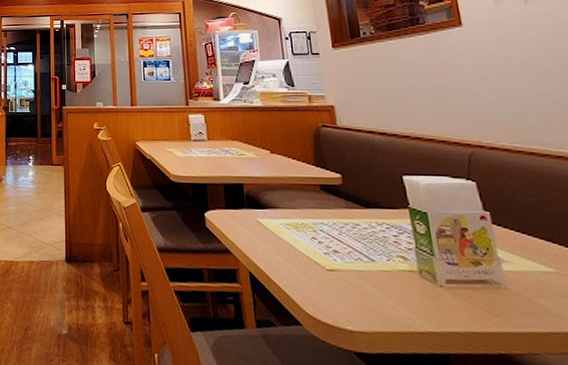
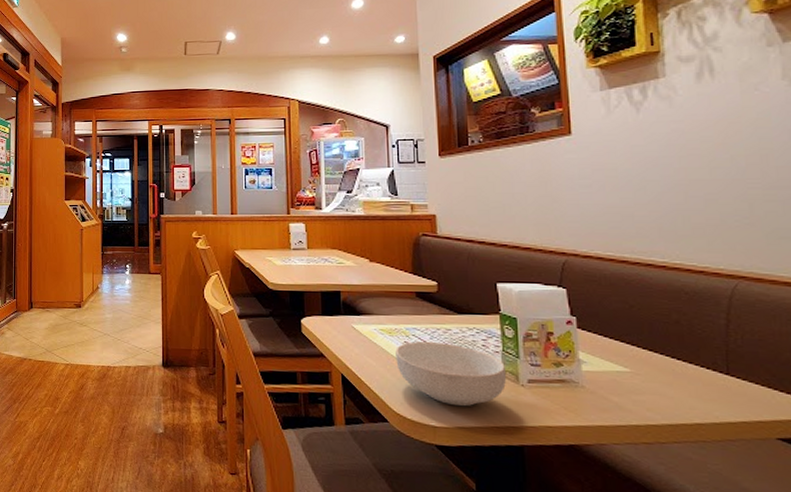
cereal bowl: none [304,237,423,309] -> present [396,342,506,407]

